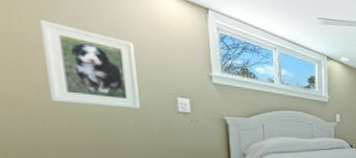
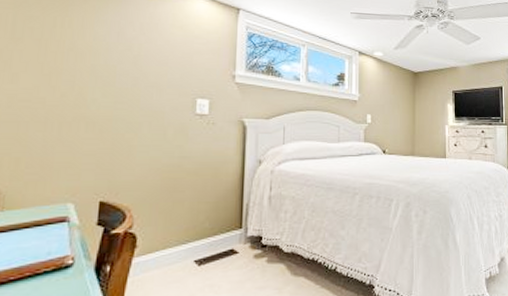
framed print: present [38,20,140,108] -> none [72,27,162,111]

